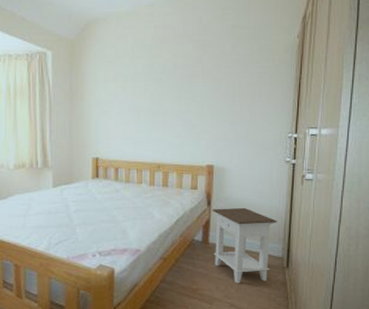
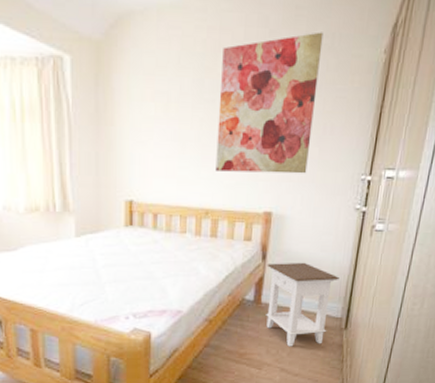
wall art: none [165,25,246,134] -> present [215,32,324,174]

